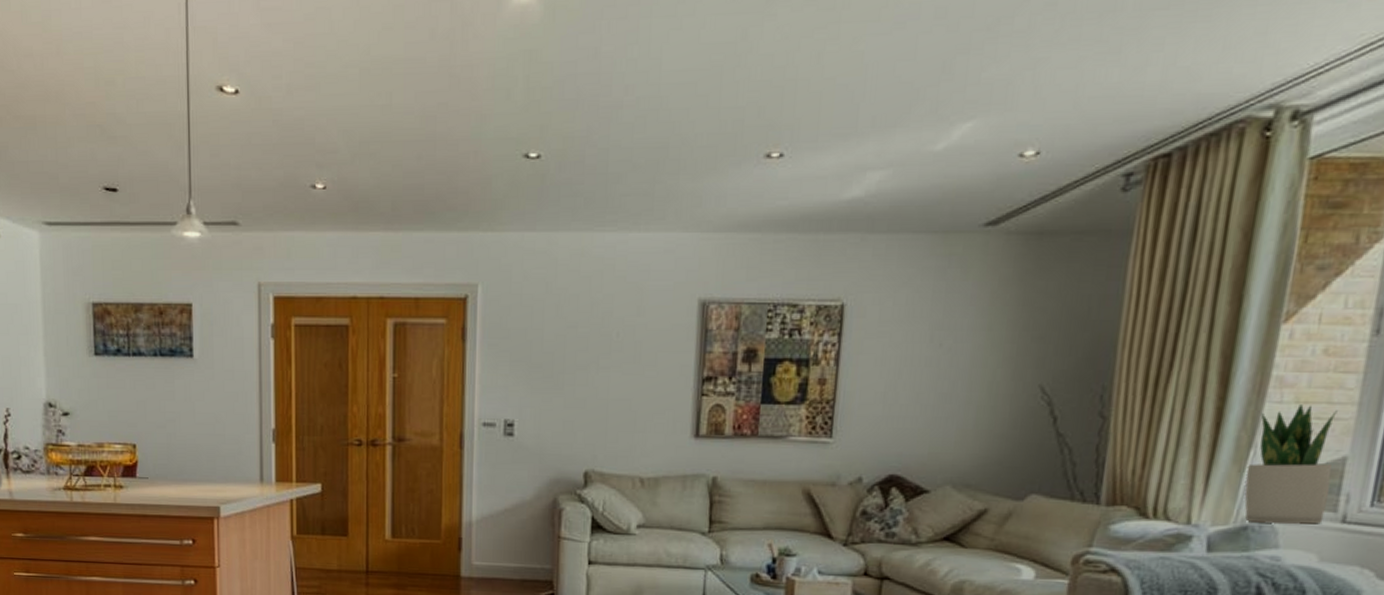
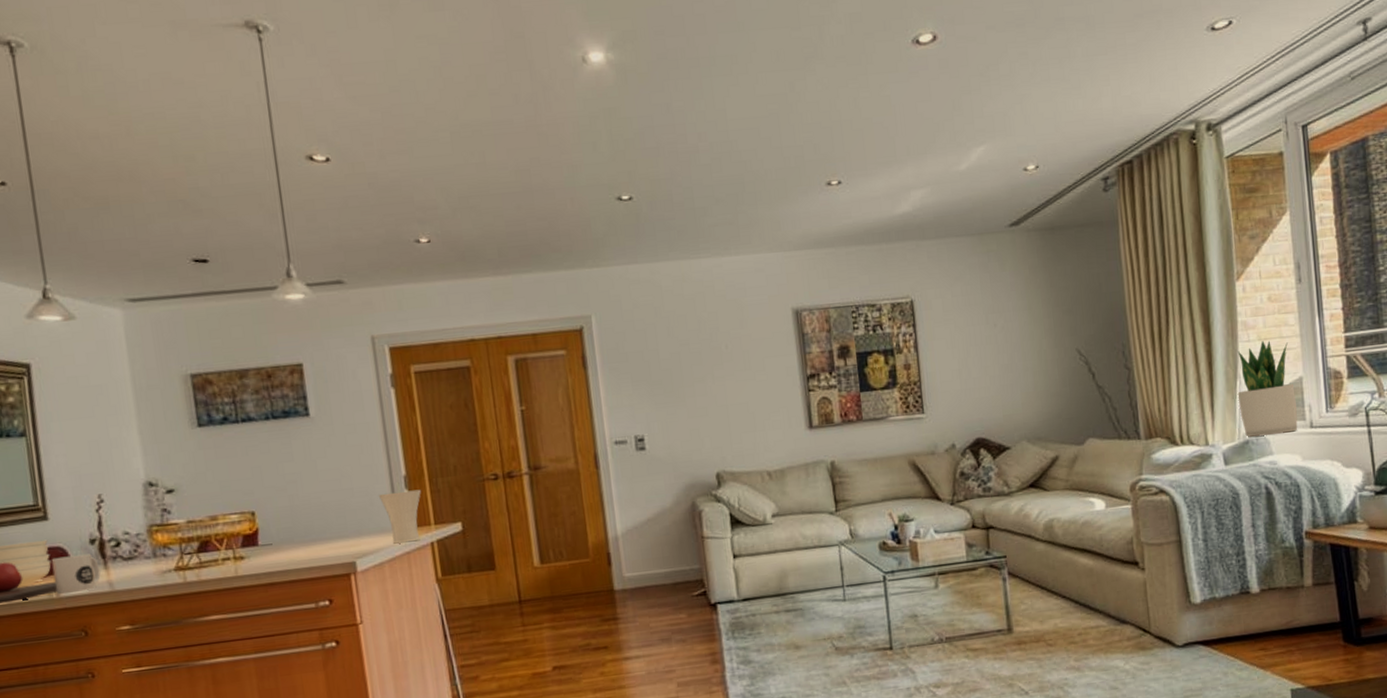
cup: none [247,444,287,496] -> present [378,489,421,544]

